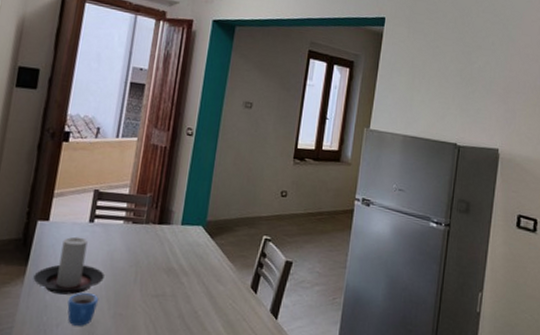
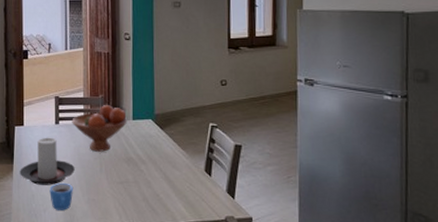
fruit bowl: none [109,205,176,259] -> present [72,105,128,152]

